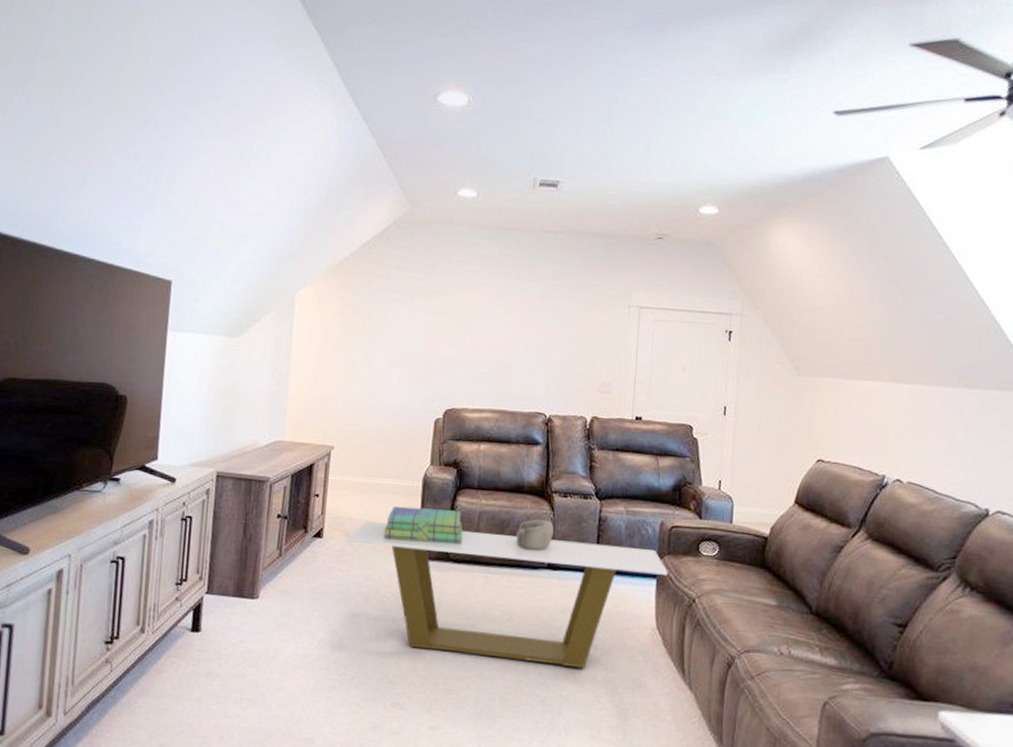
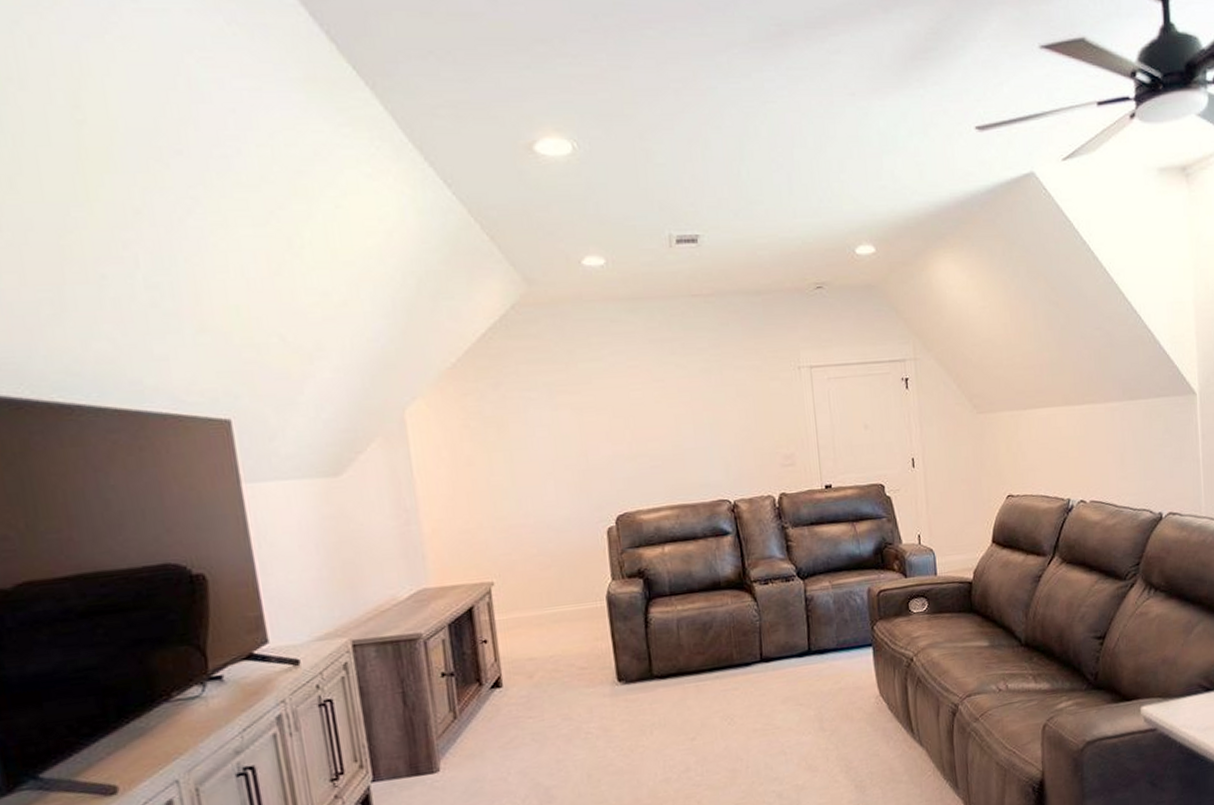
coffee table: present [345,521,668,669] -> none [529,618,883,779]
stack of books: present [383,506,463,544] -> none [573,623,664,672]
decorative bowl: present [516,519,554,550] -> none [721,612,761,648]

